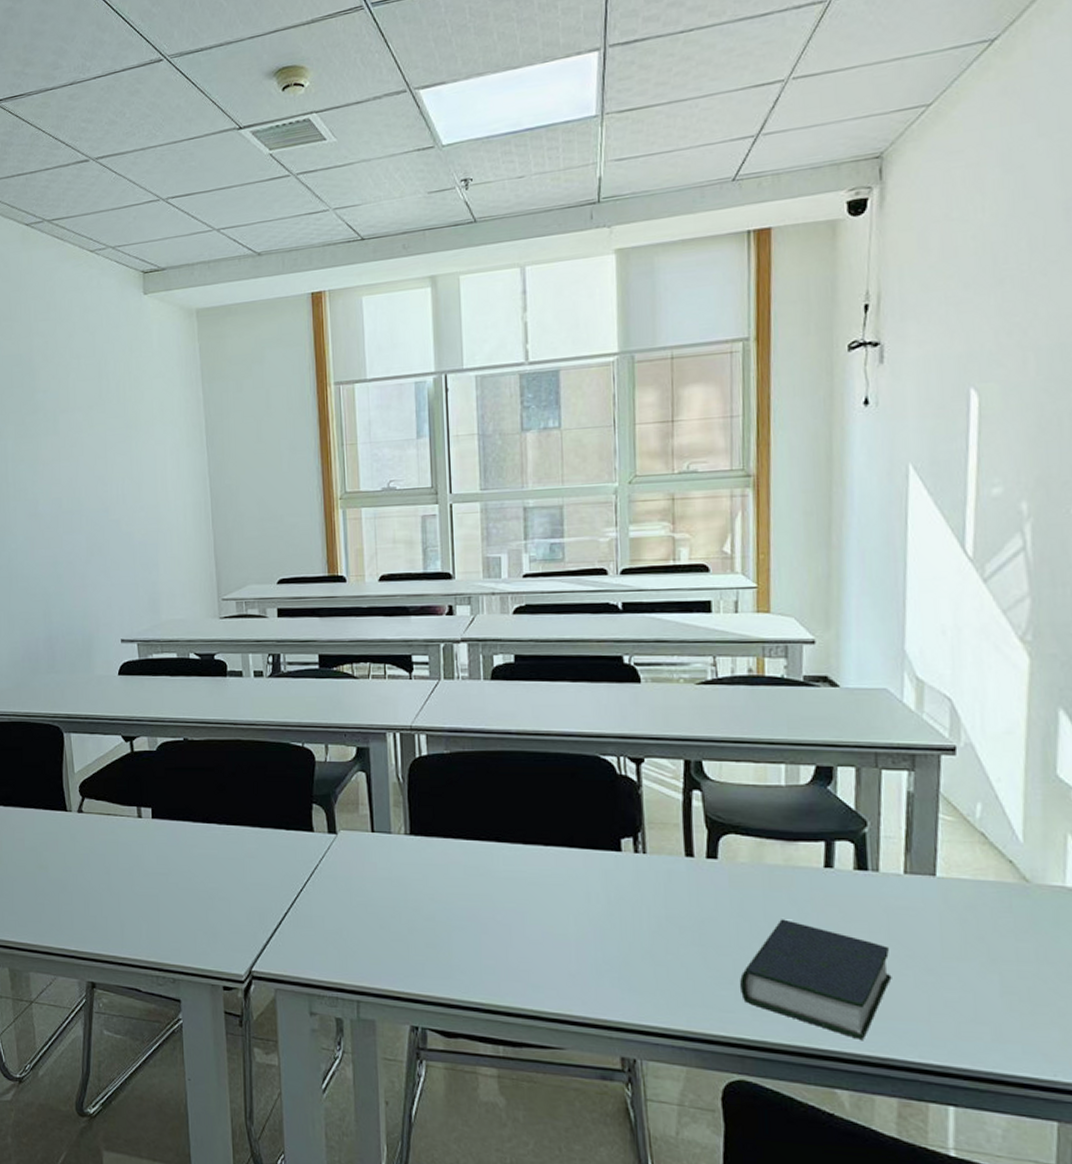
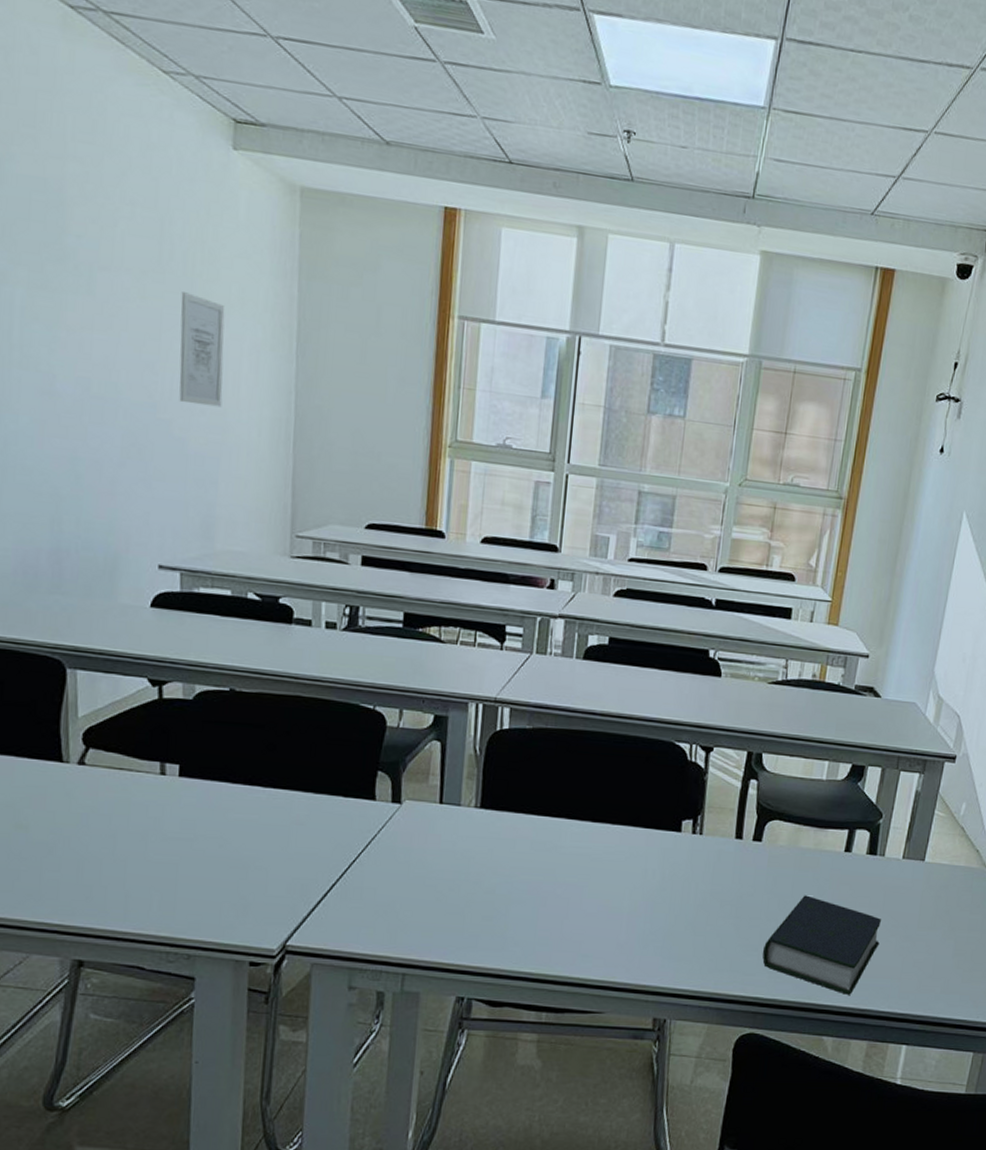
wall art: none [118,415,155,504] -> present [179,292,225,408]

